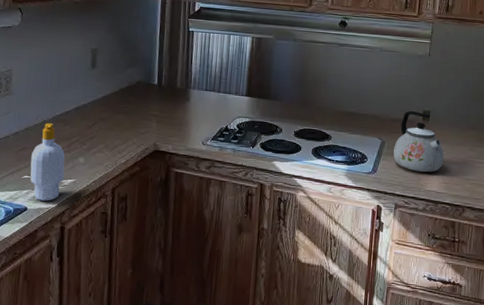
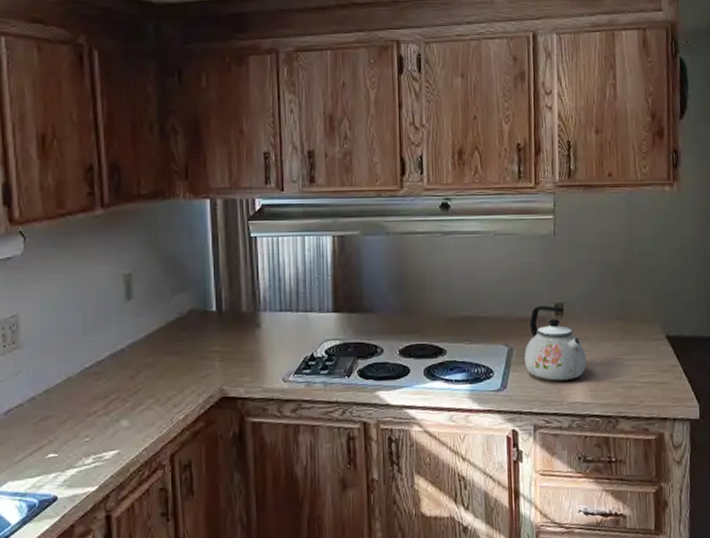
soap bottle: present [30,123,65,201] -> none [56,379,104,485]

